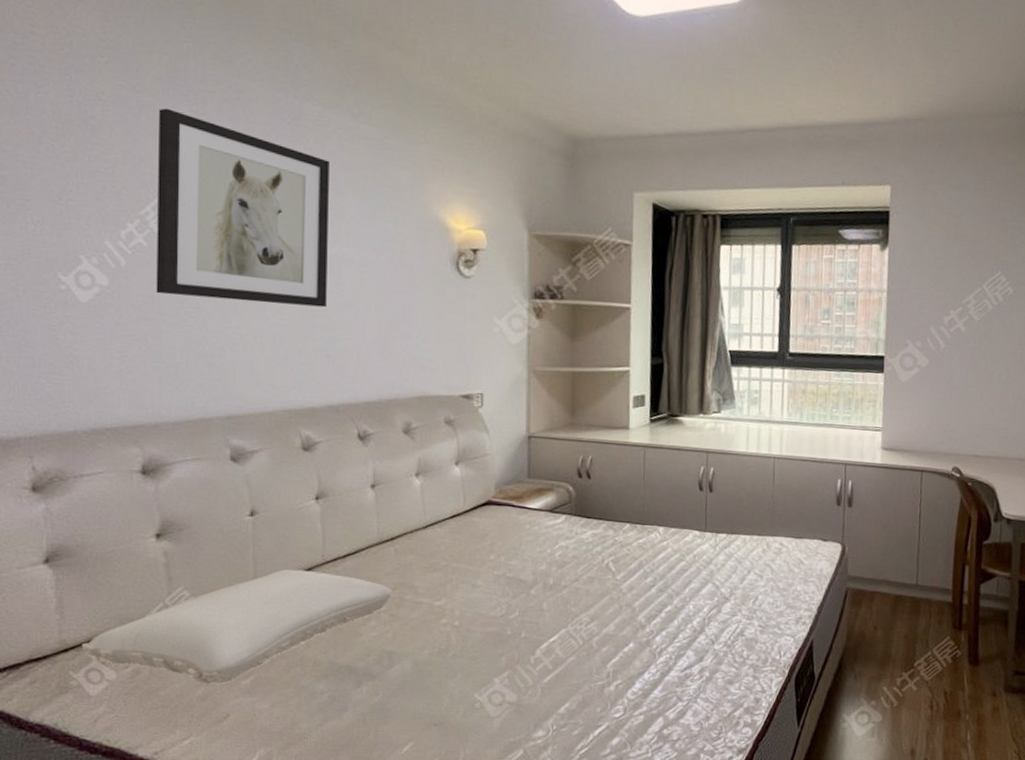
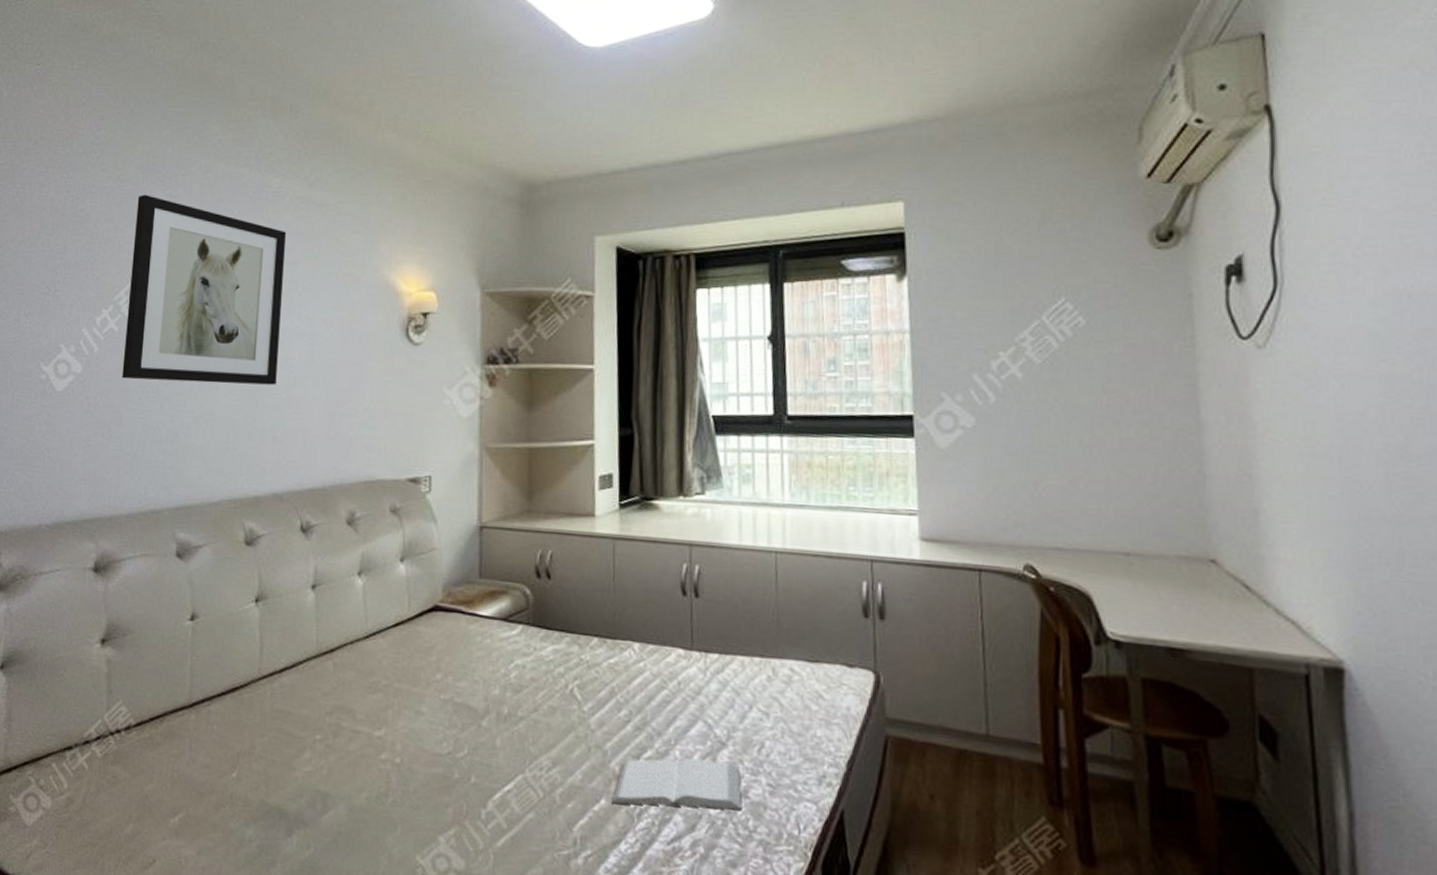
pillow: present [81,569,393,685] -> none [23,684,330,822]
book: none [638,610,740,646] -> present [612,757,743,810]

